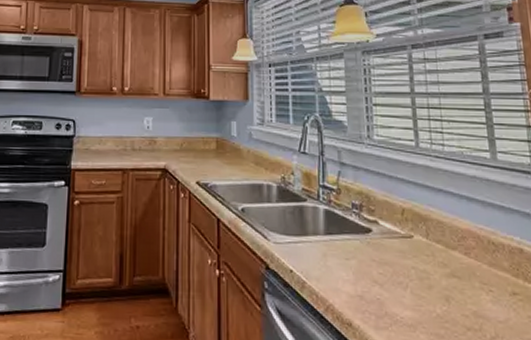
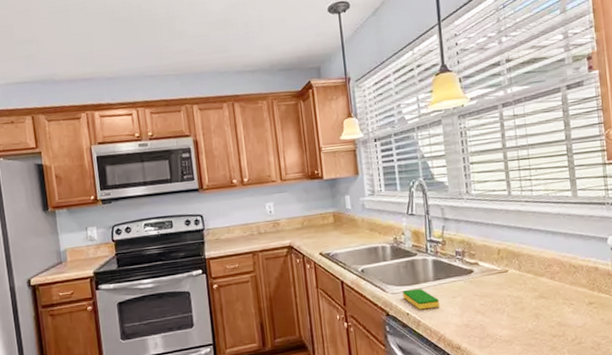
dish sponge: none [287,241,329,269] -> present [402,288,439,310]

